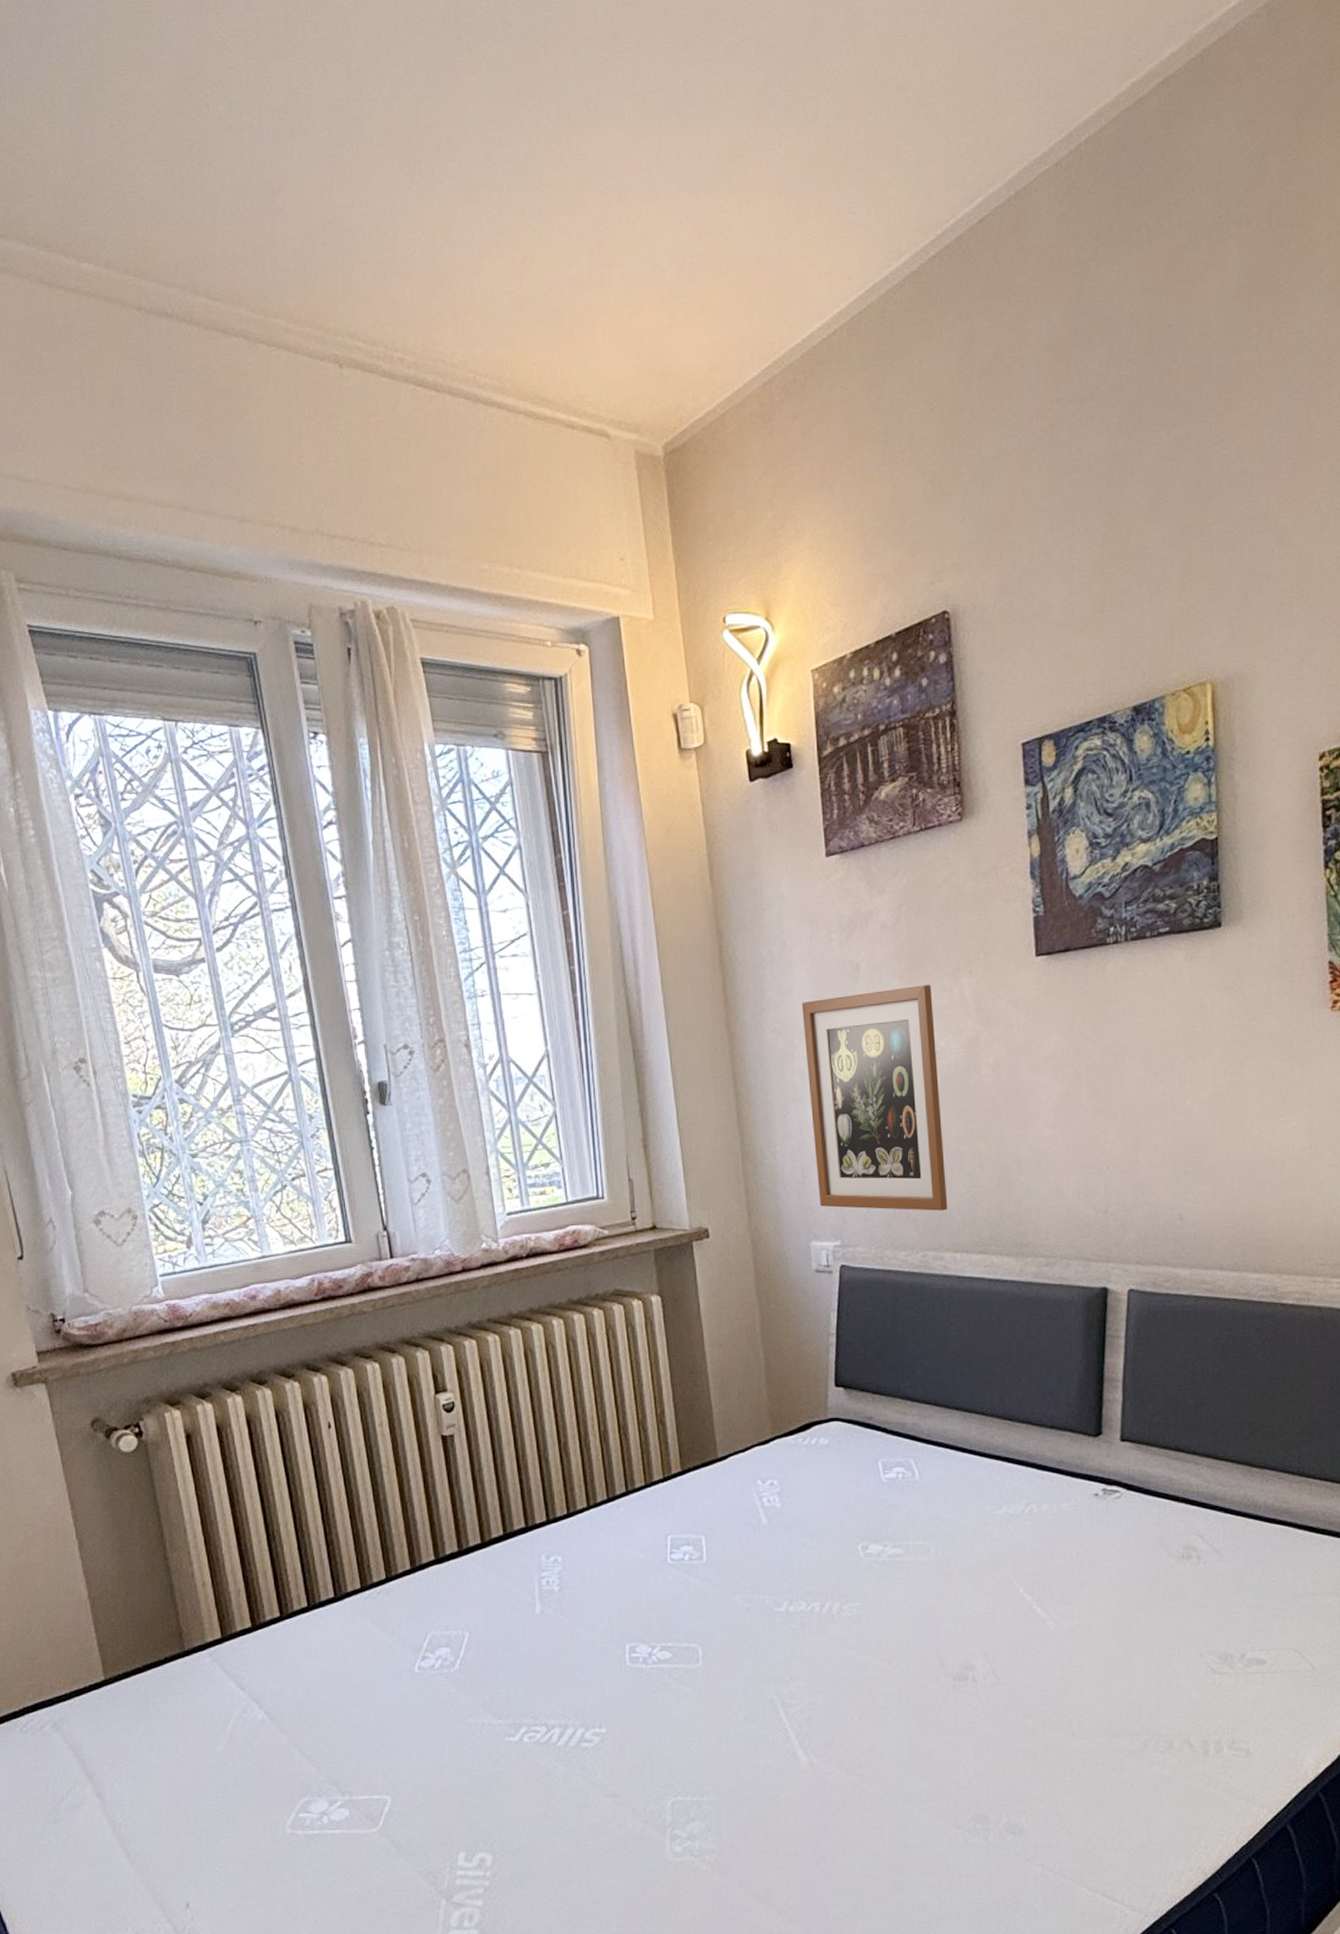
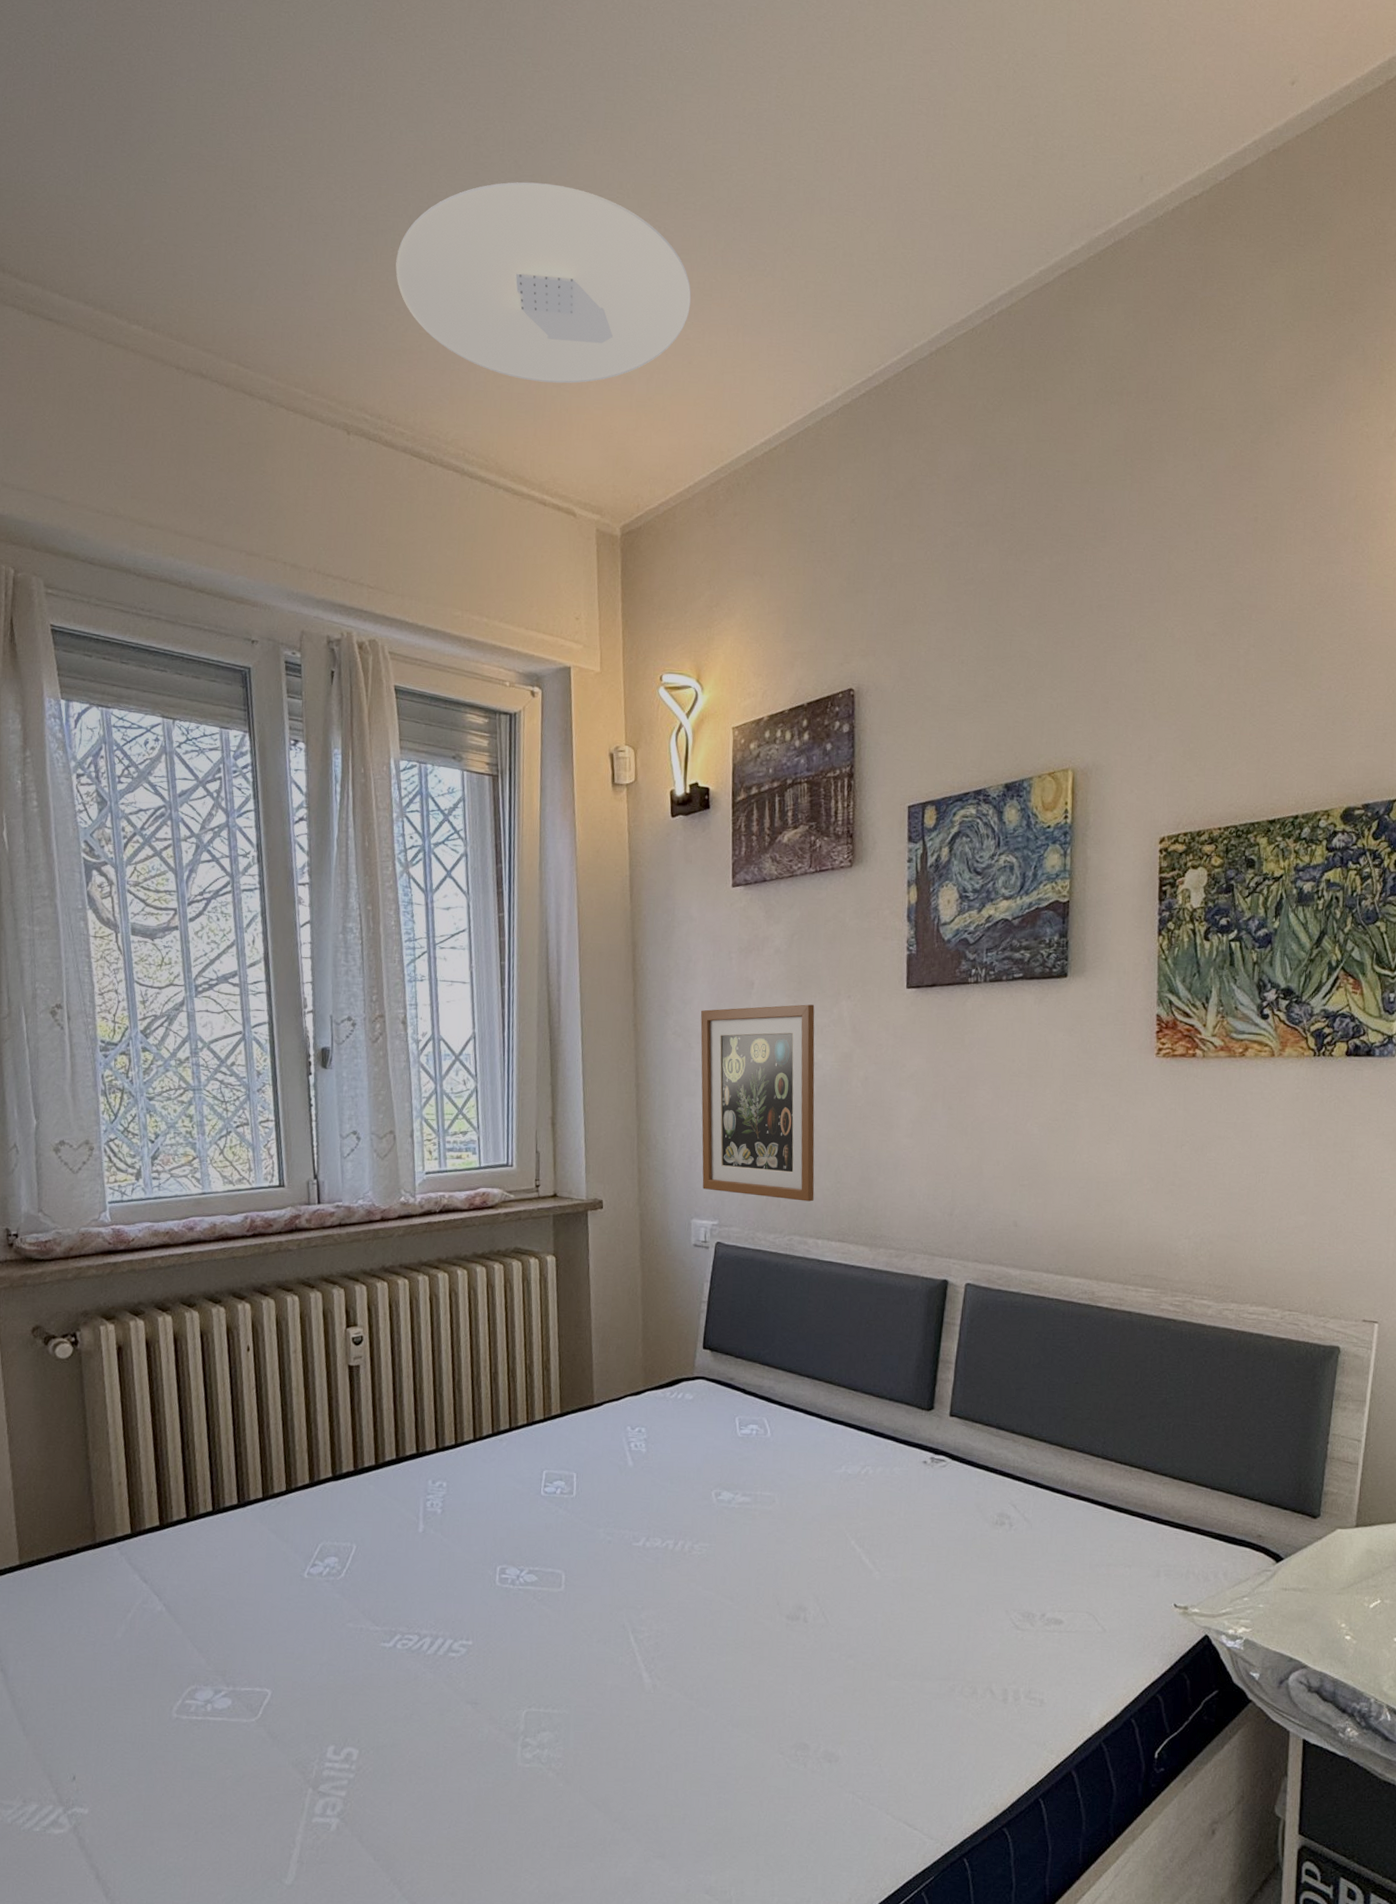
ceiling light: none [375,40,722,282] -> present [395,182,691,384]

